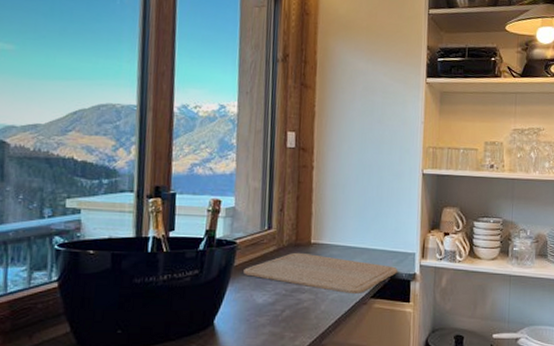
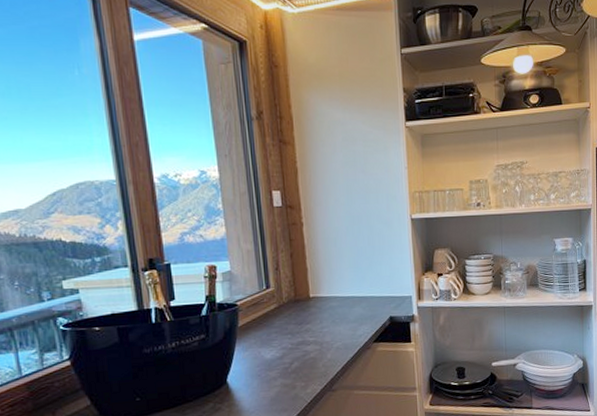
chopping board: present [243,252,397,295] -> none [248,307,396,341]

